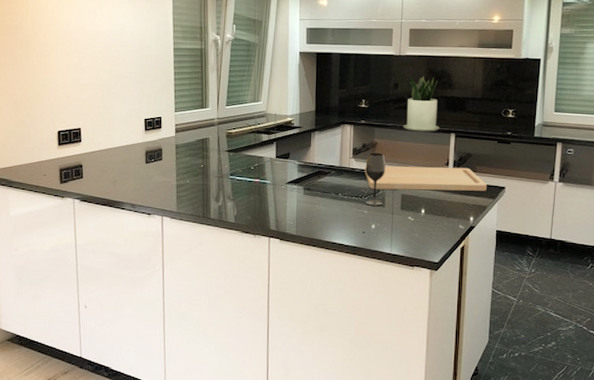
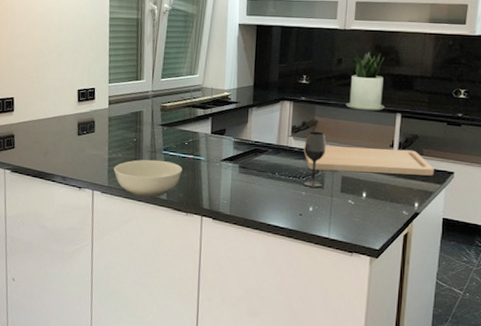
bowl: none [182,184,249,222] -> present [114,159,183,198]

